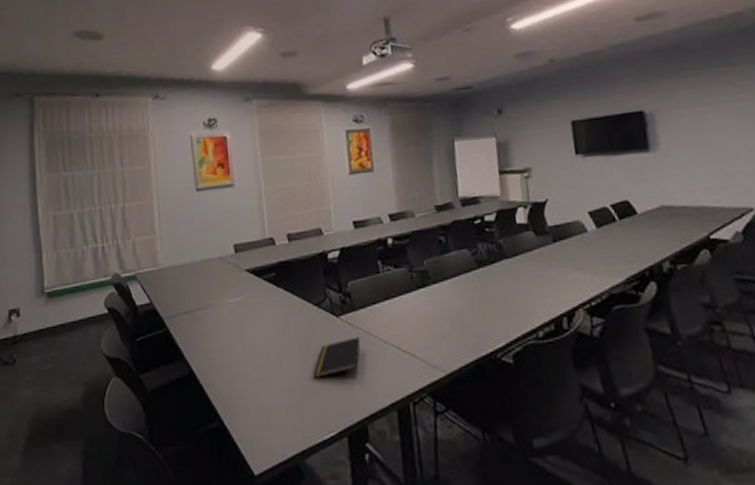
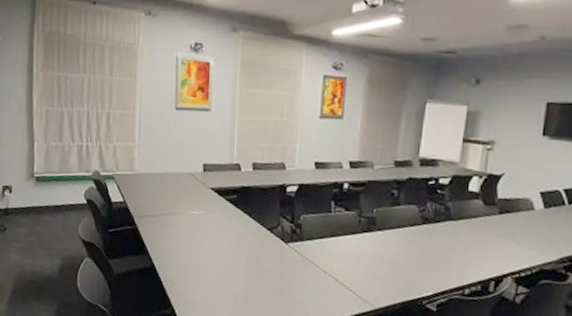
notepad: present [313,337,361,378] -> none [256,263,303,291]

